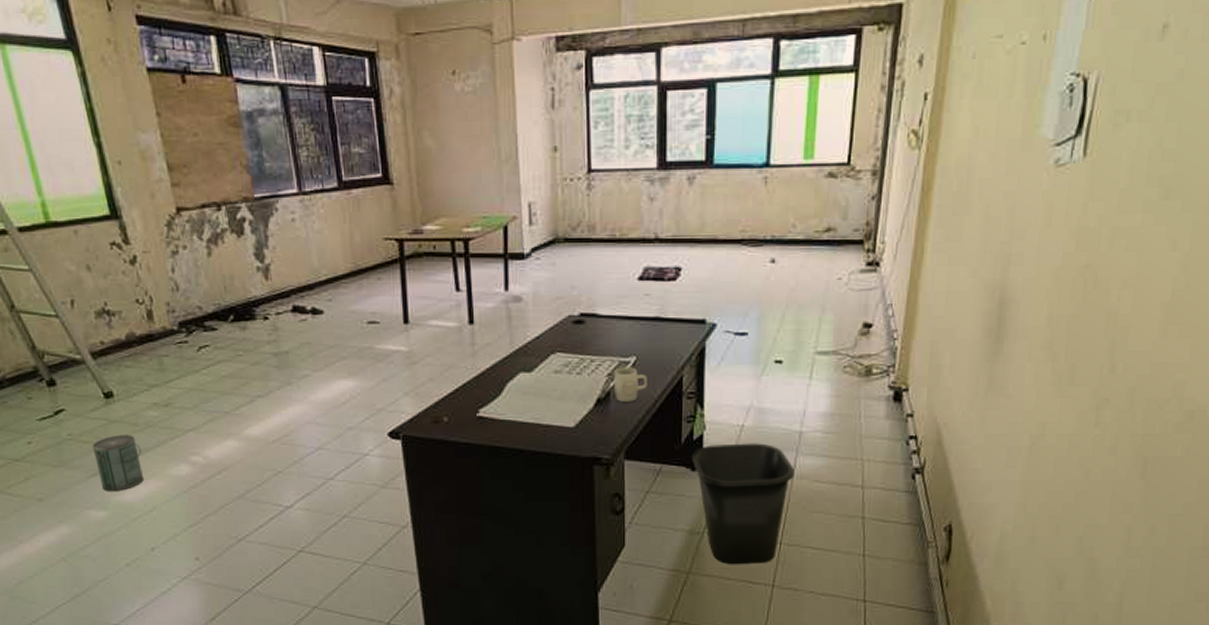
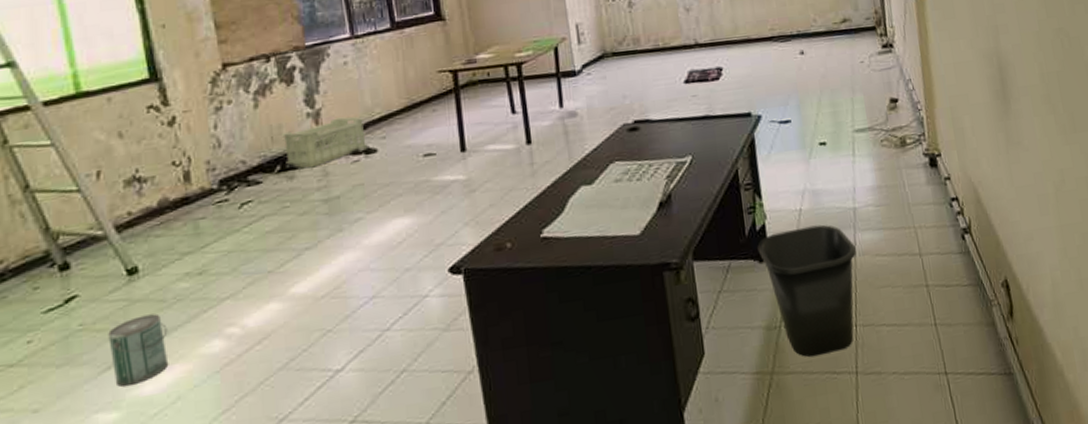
plastic crate: none [233,275,315,321] -> present [281,116,368,169]
mug: present [613,367,647,402] -> none [672,166,706,203]

